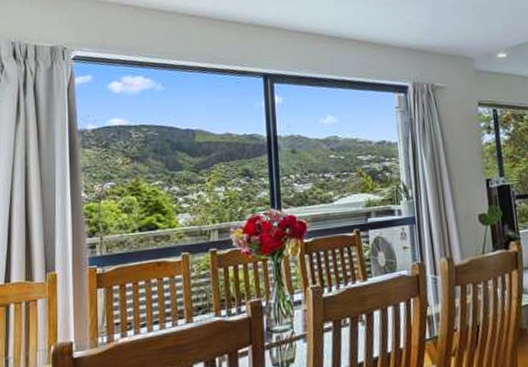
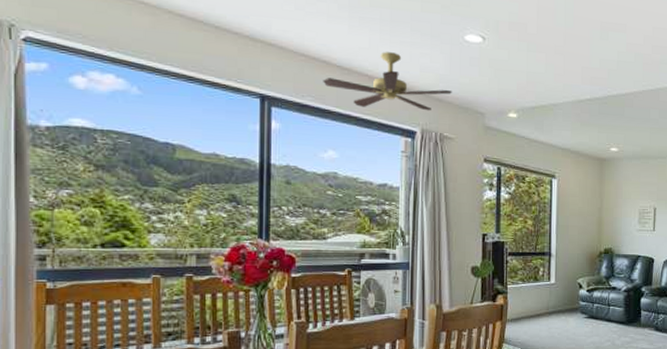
ceiling fan: none [317,15,439,71] -> present [323,52,453,111]

